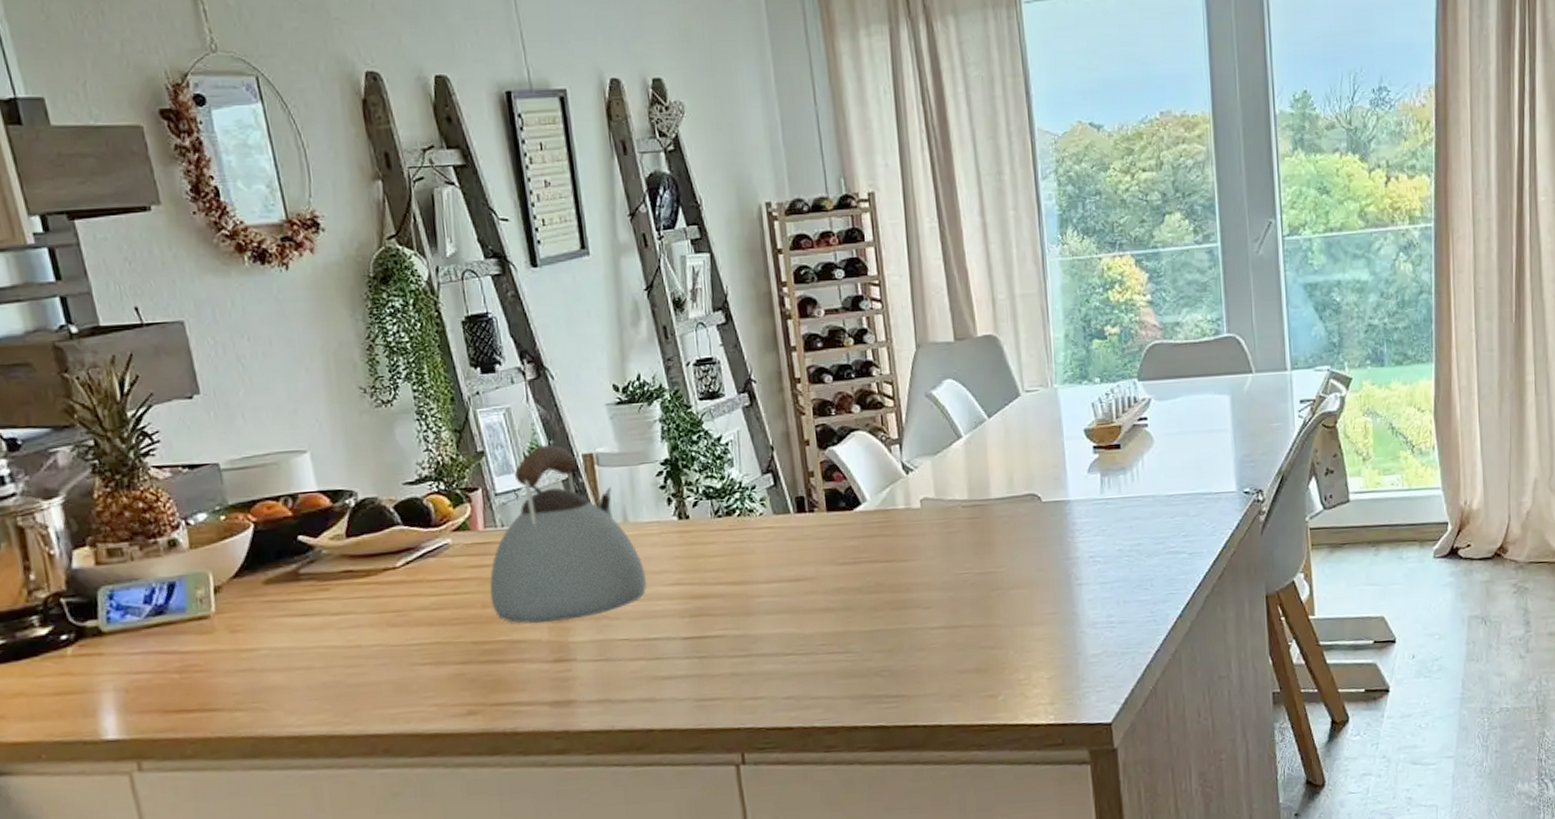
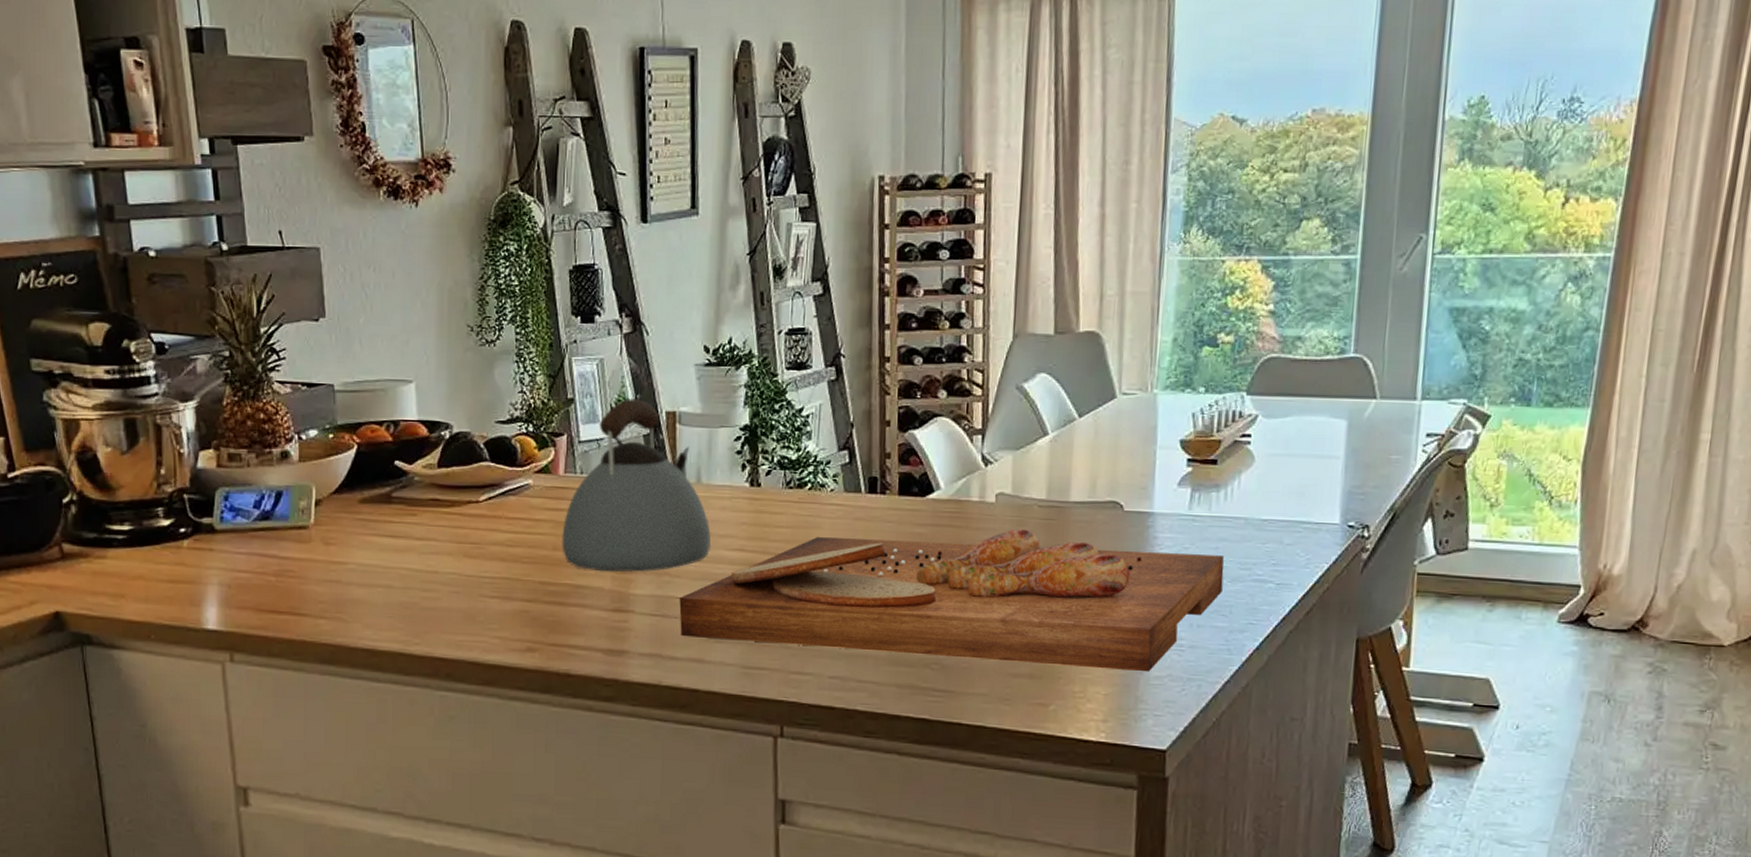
cutting board: none [621,530,1142,678] -> present [679,529,1224,672]

